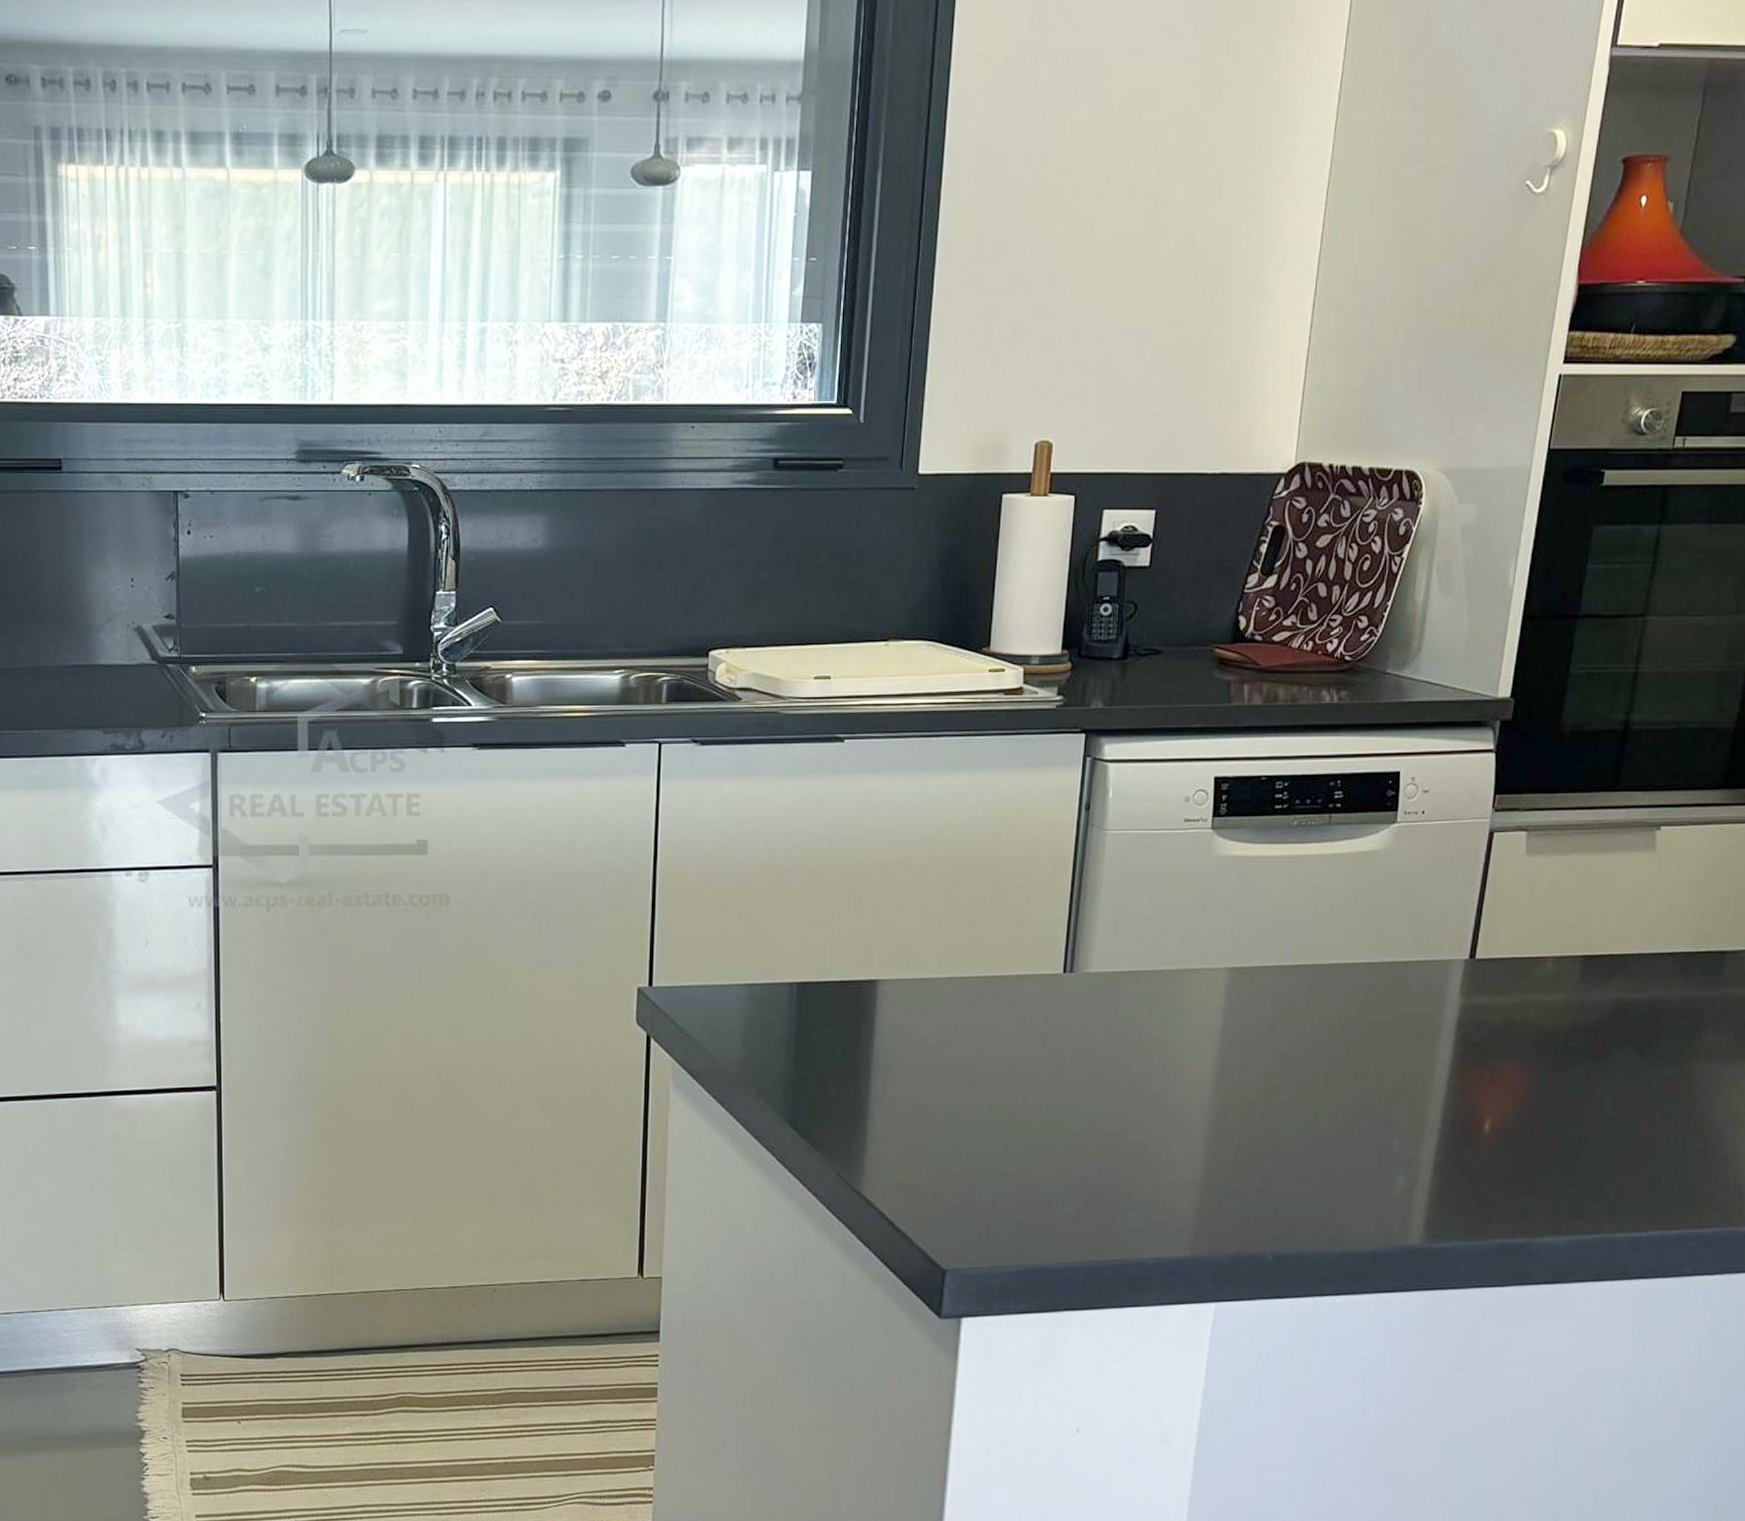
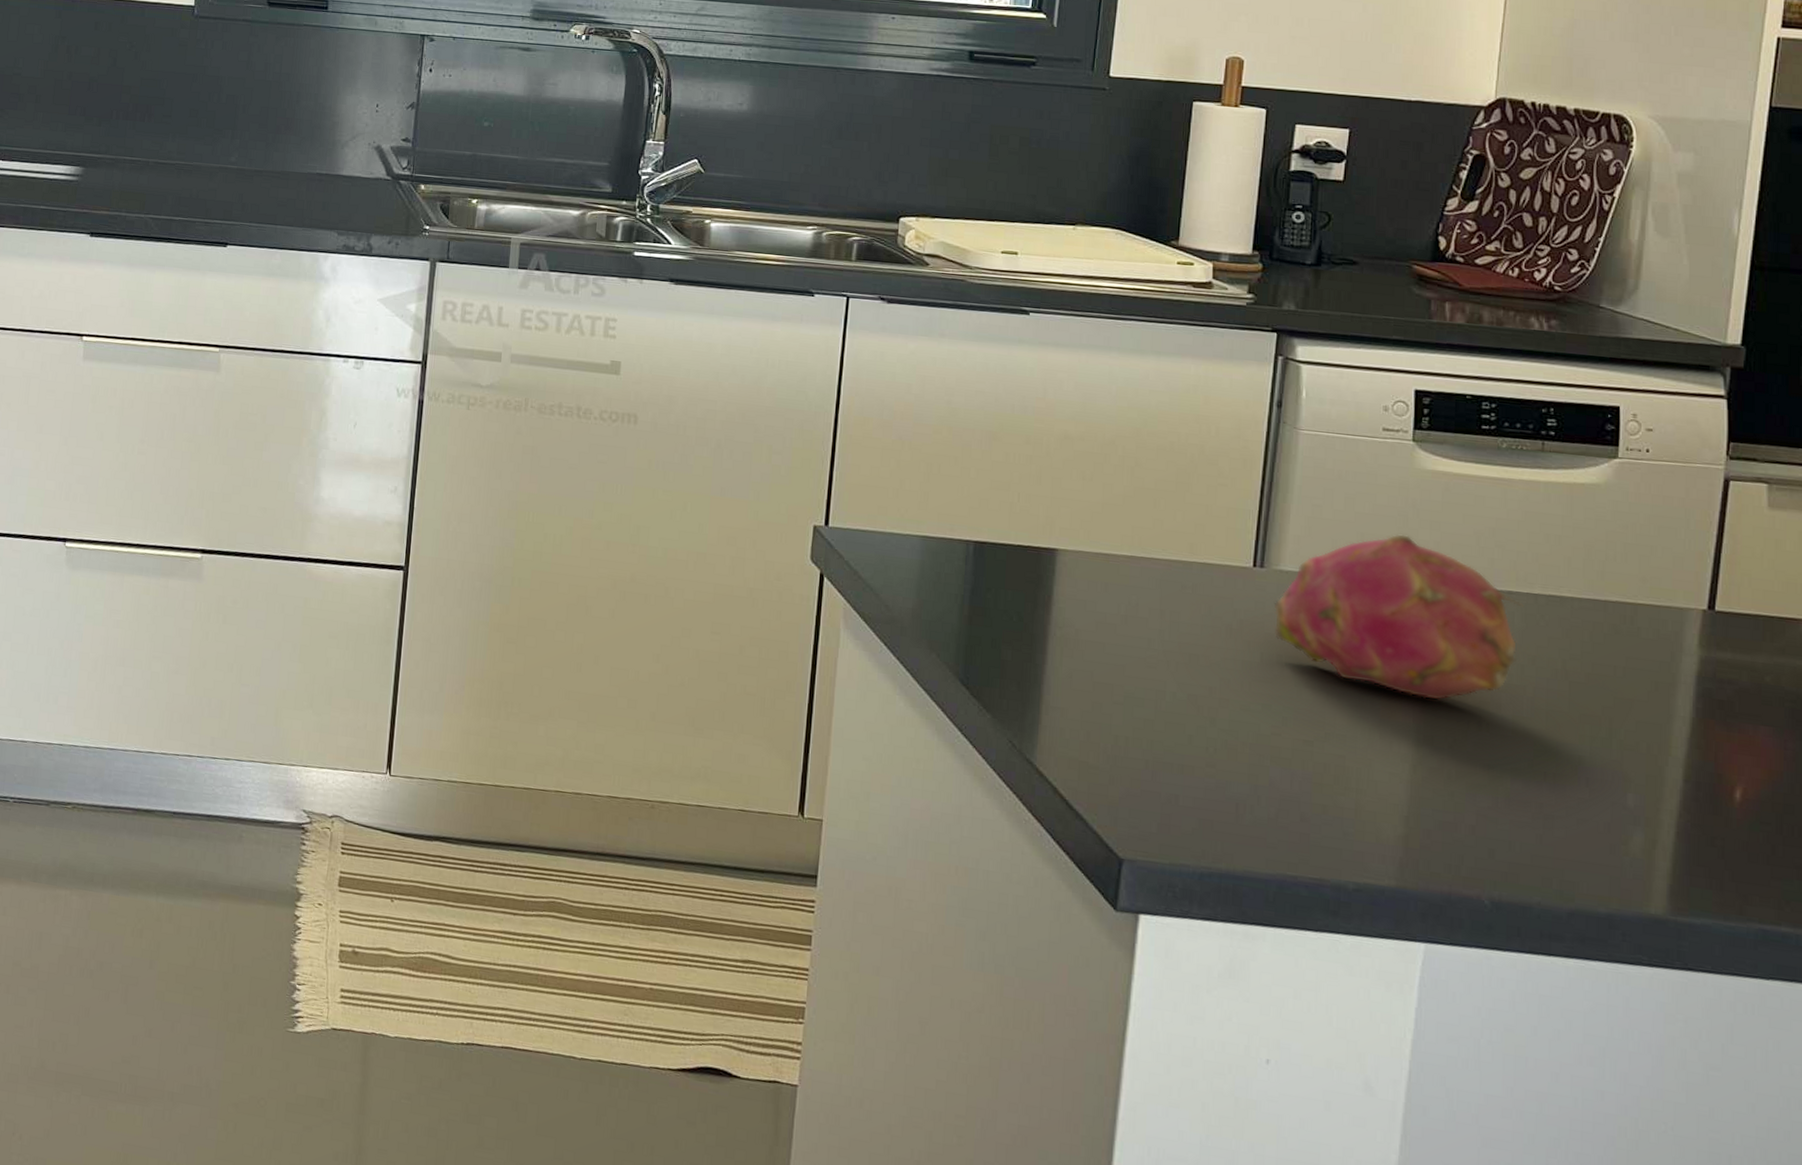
fruit: none [1082,923,1308,1078] -> present [1273,534,1523,701]

